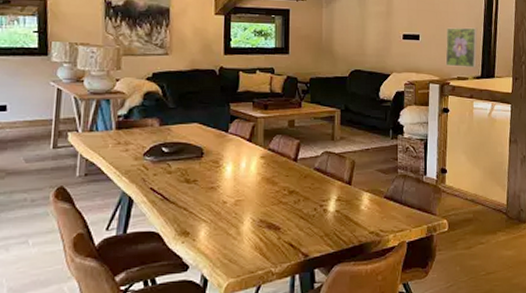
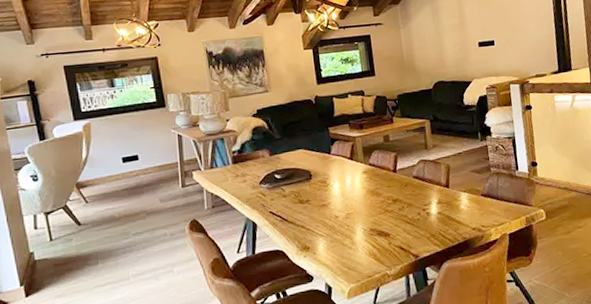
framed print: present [445,27,478,68] -> none [519,26,553,66]

